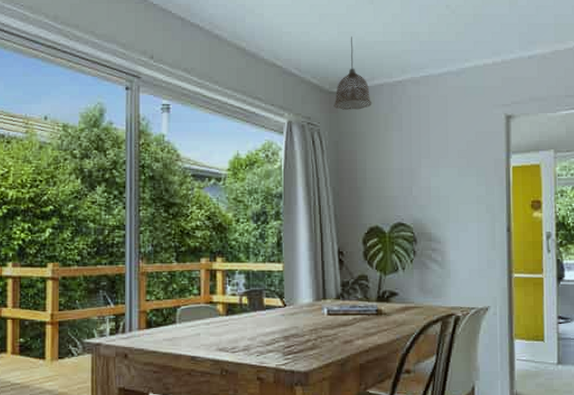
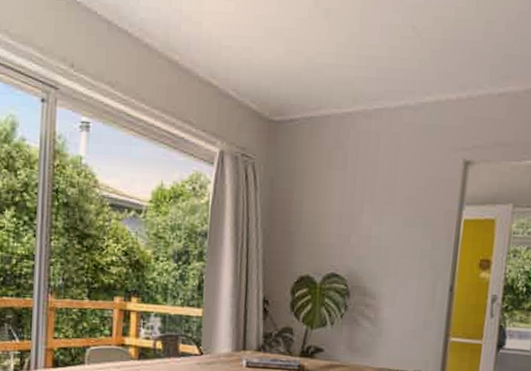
pendant lamp: present [333,36,372,110] -> none [272,56,316,143]

